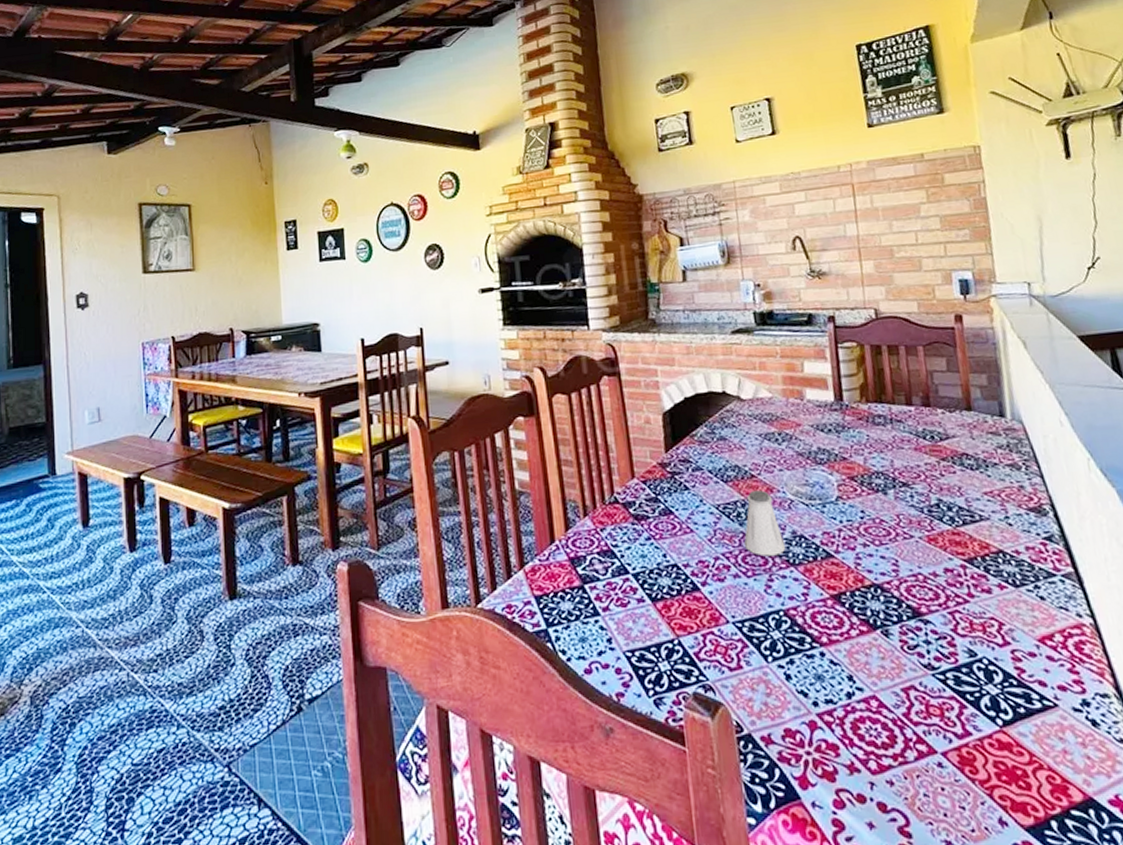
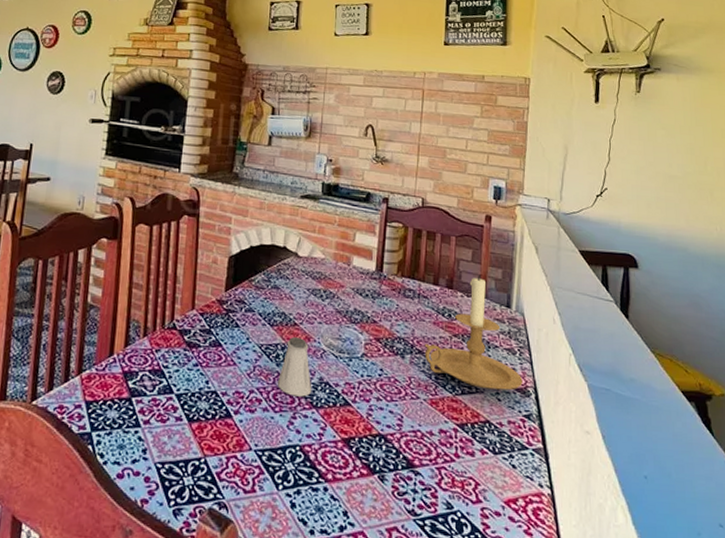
candle holder: none [908,384,1036,515] -> present [424,274,523,391]

